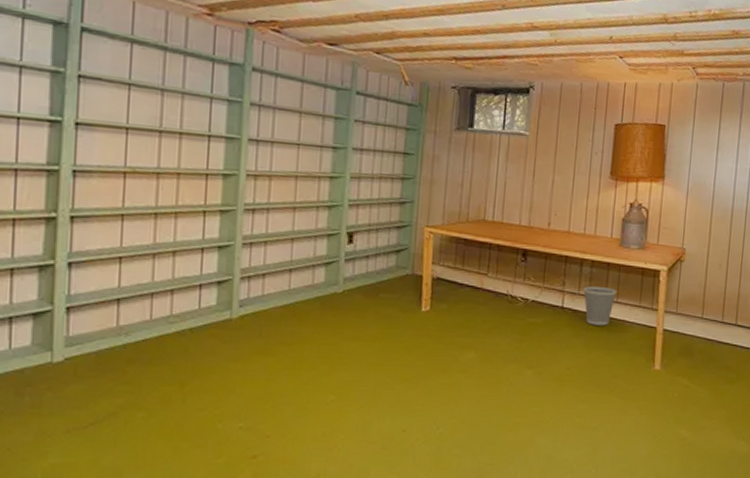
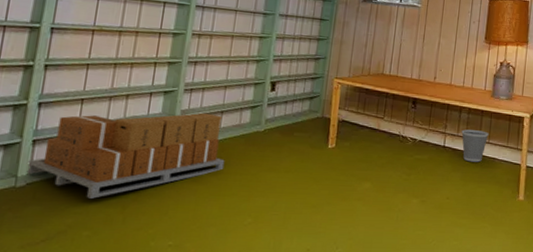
cardboard boxes: none [63,271,298,375] -> present [26,113,225,199]

